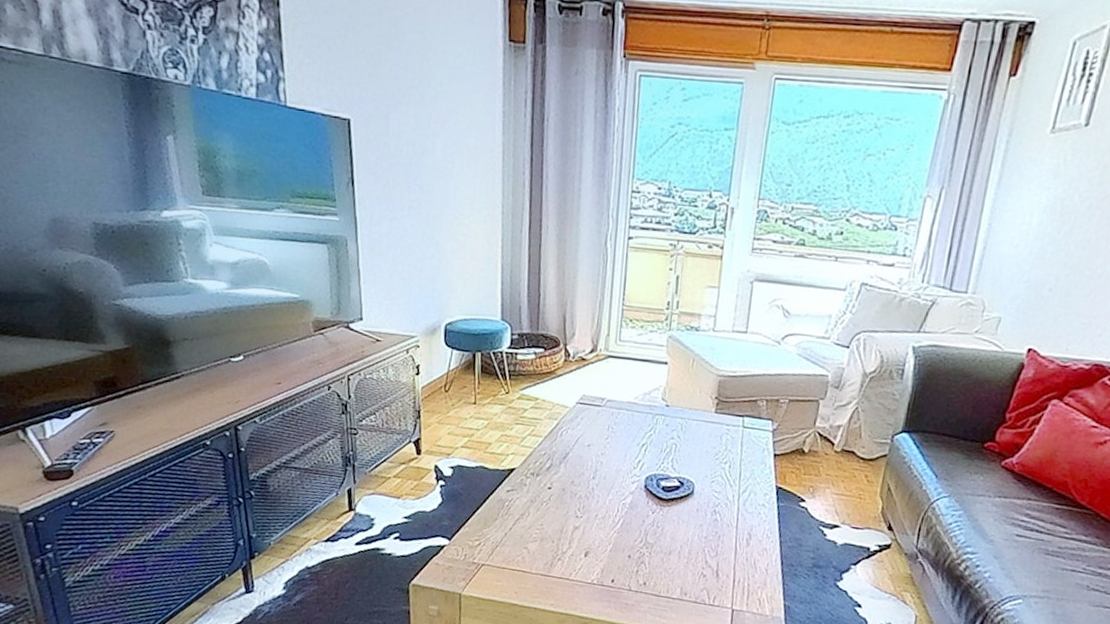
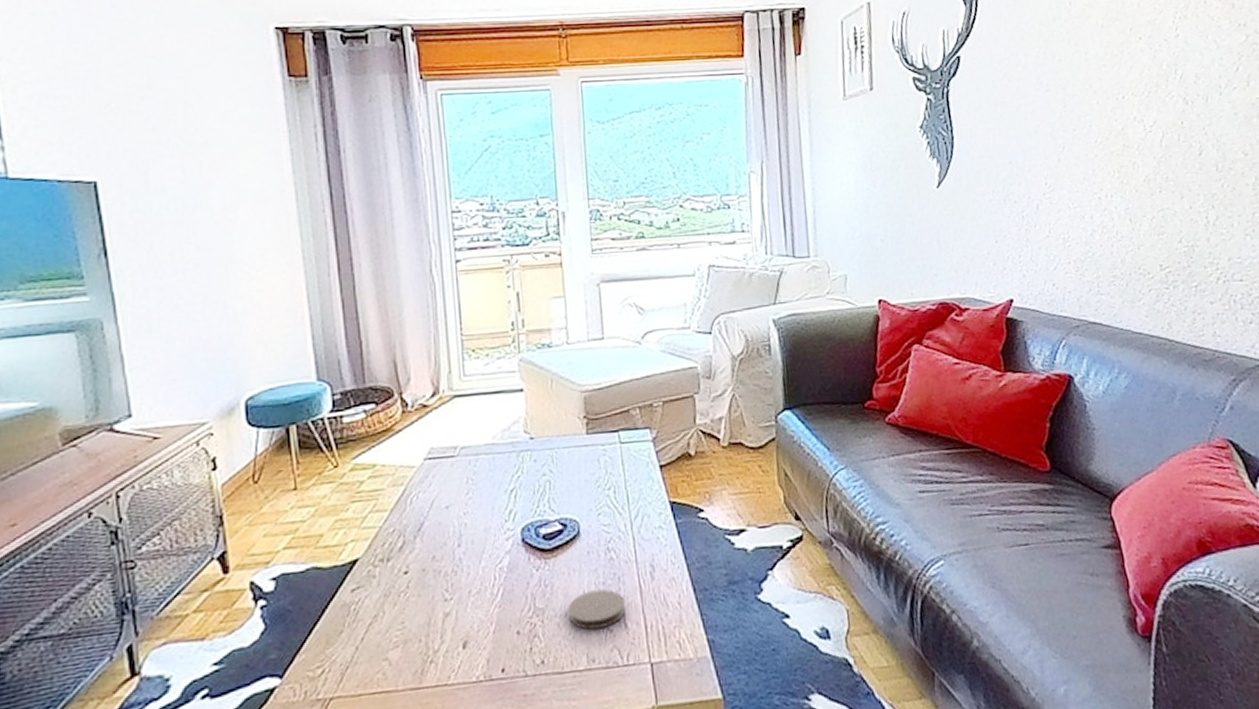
coaster: none [671,540,720,572] -> present [567,589,625,630]

